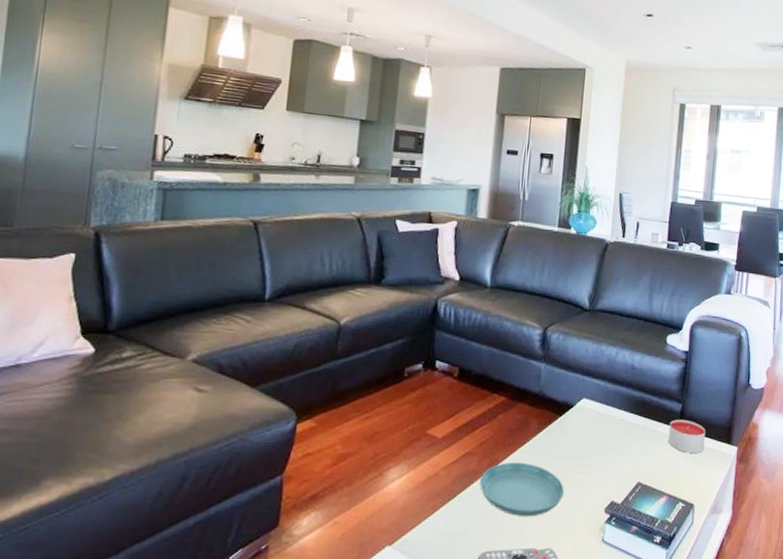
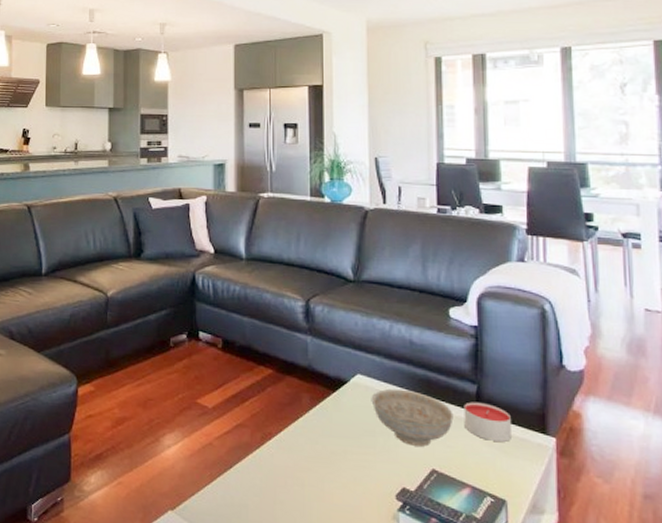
saucer: present [480,462,565,517] -> none [255,437,348,496]
decorative bowl: none [592,410,661,462] -> present [371,388,454,447]

